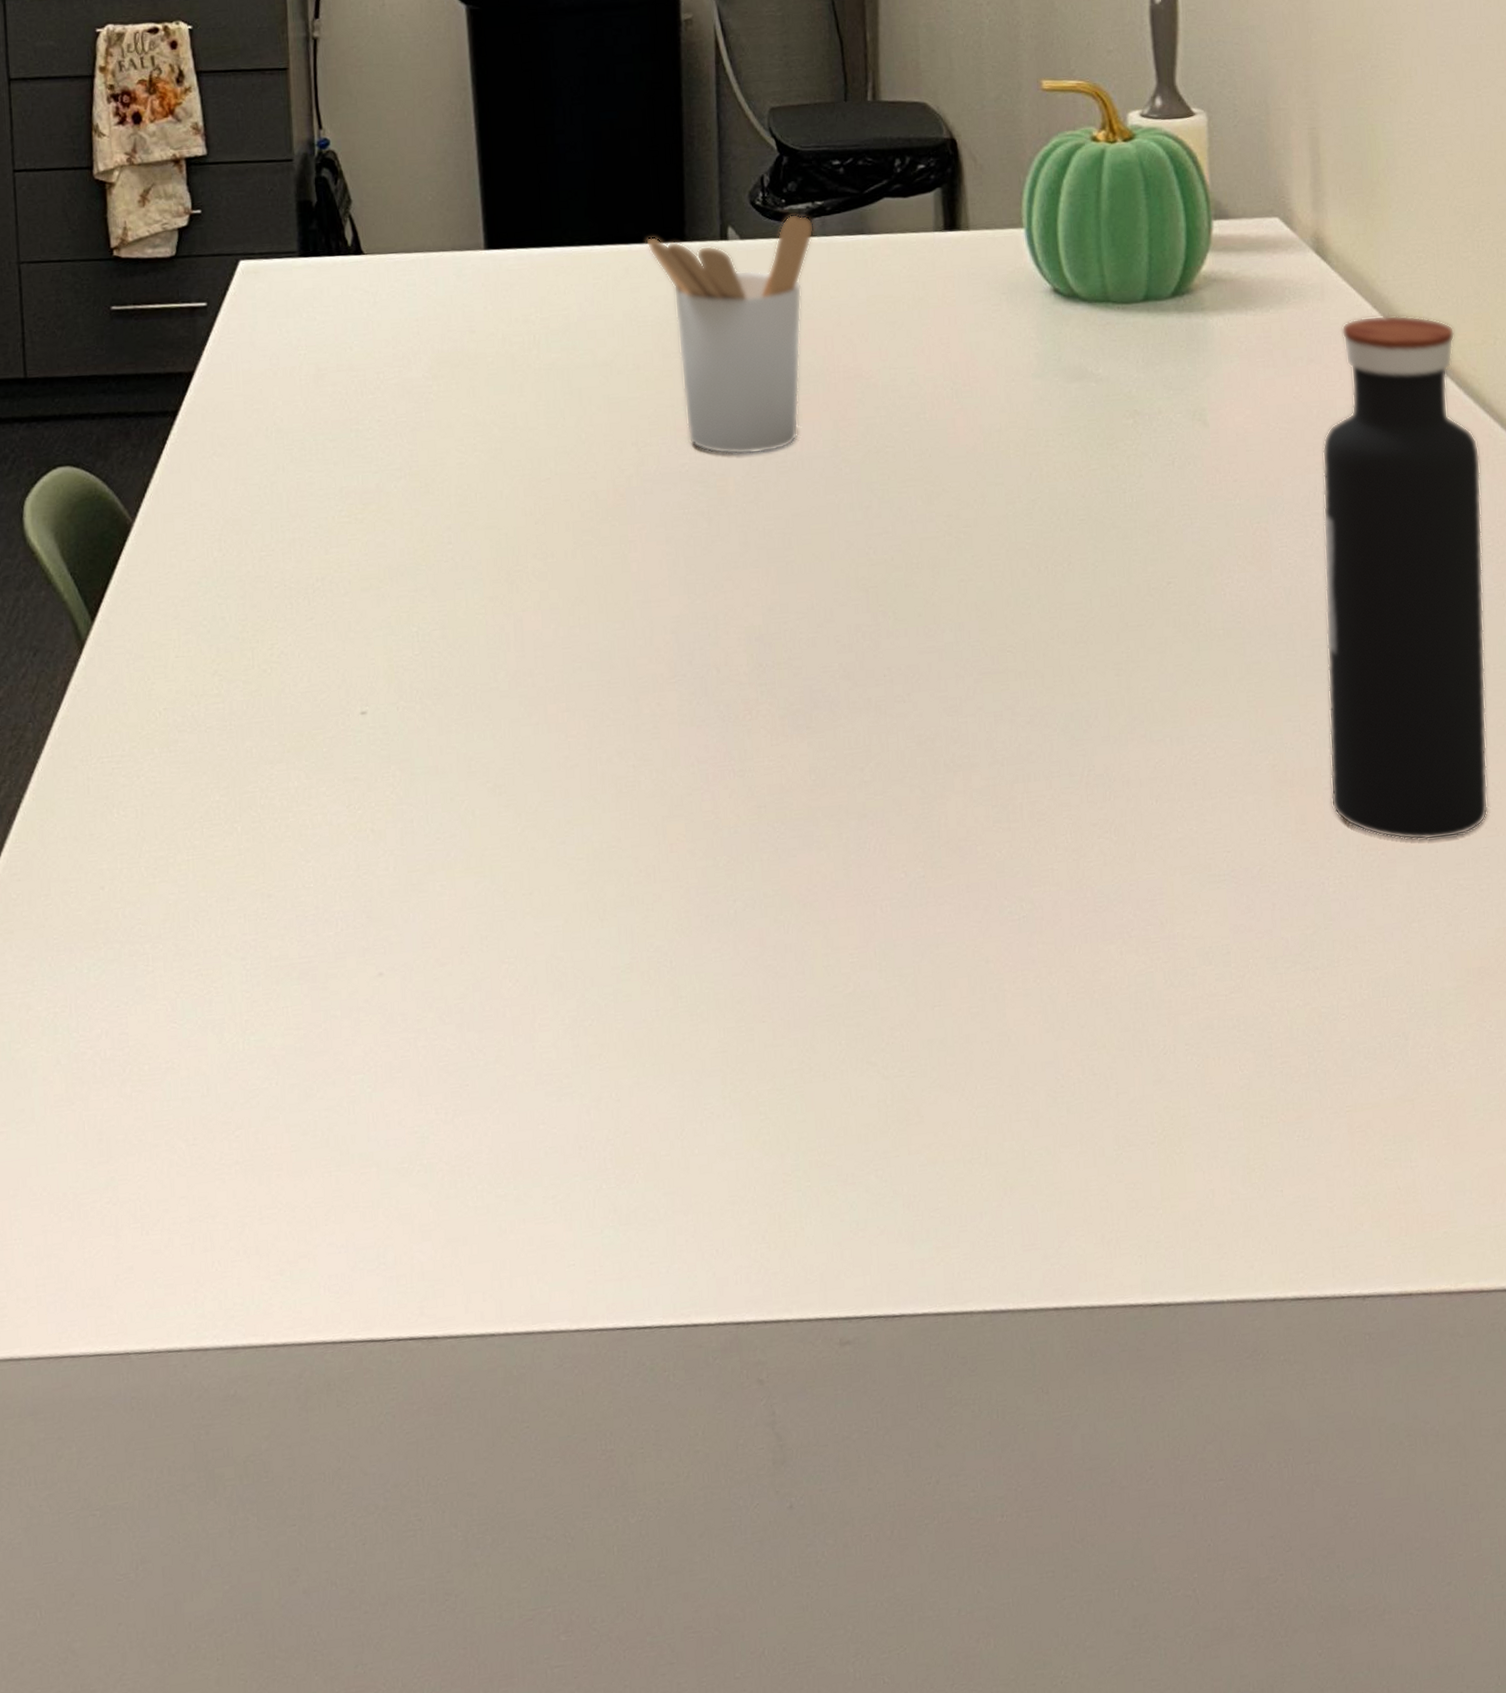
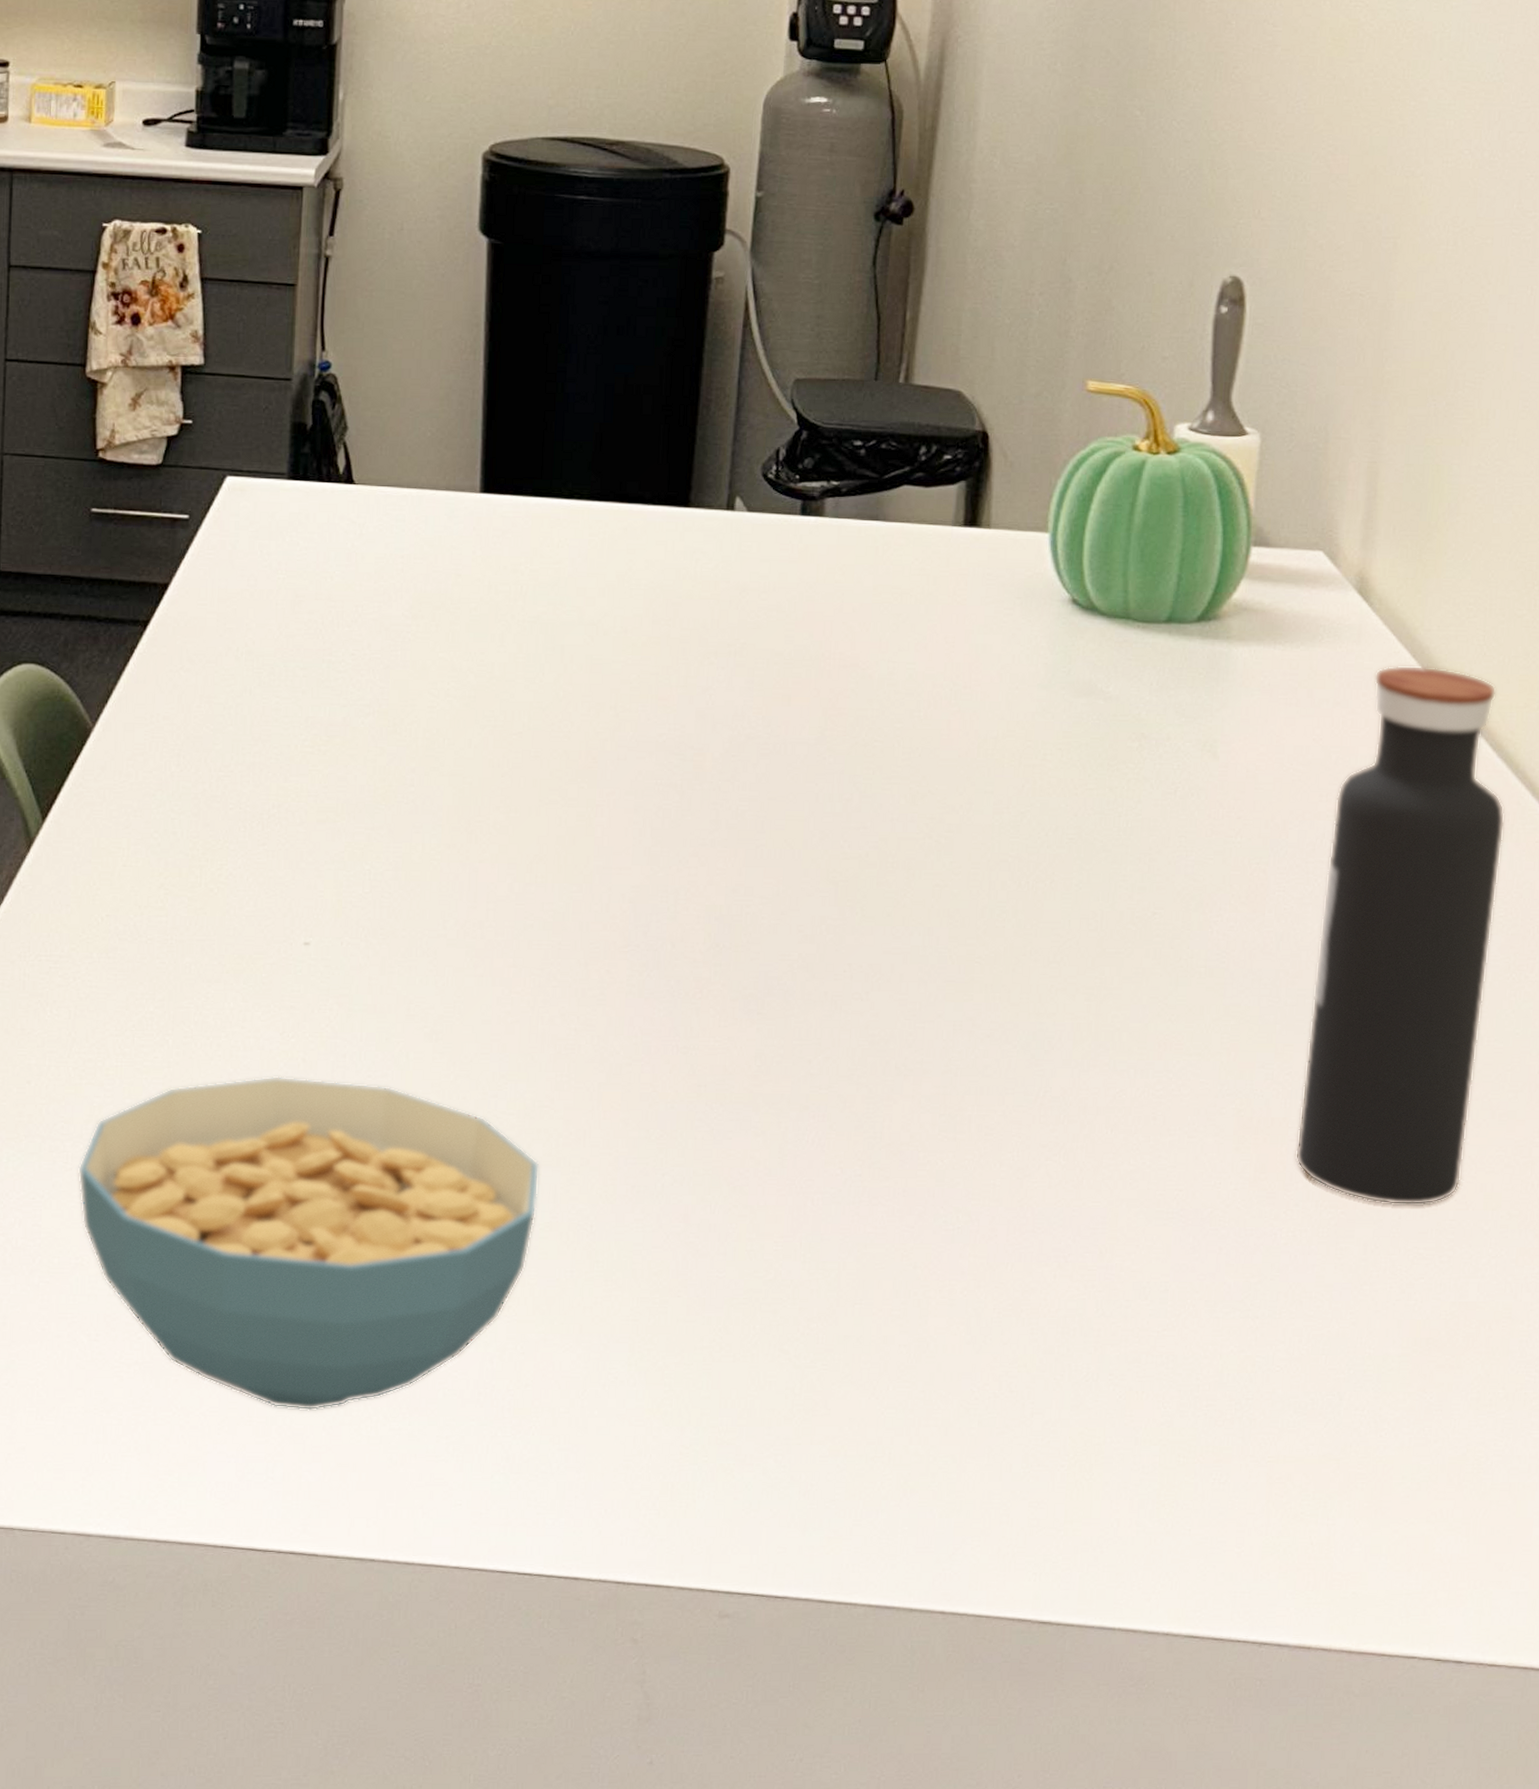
cereal bowl: none [159,846,616,1190] -> present [77,1075,540,1411]
utensil holder: present [645,213,814,455] -> none [648,491,827,732]

